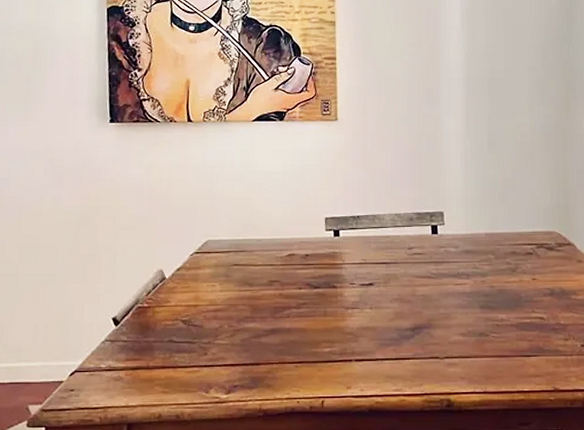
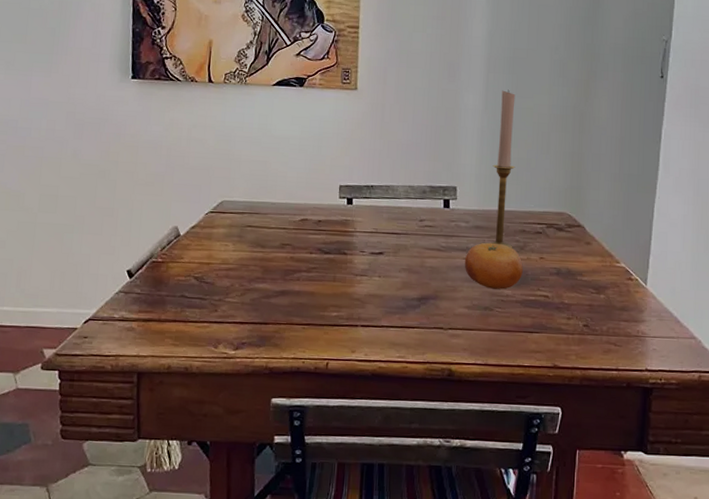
fruit: none [456,266,516,314] -> present [464,242,523,289]
candlestick: none [478,111,505,271] -> present [490,89,516,249]

